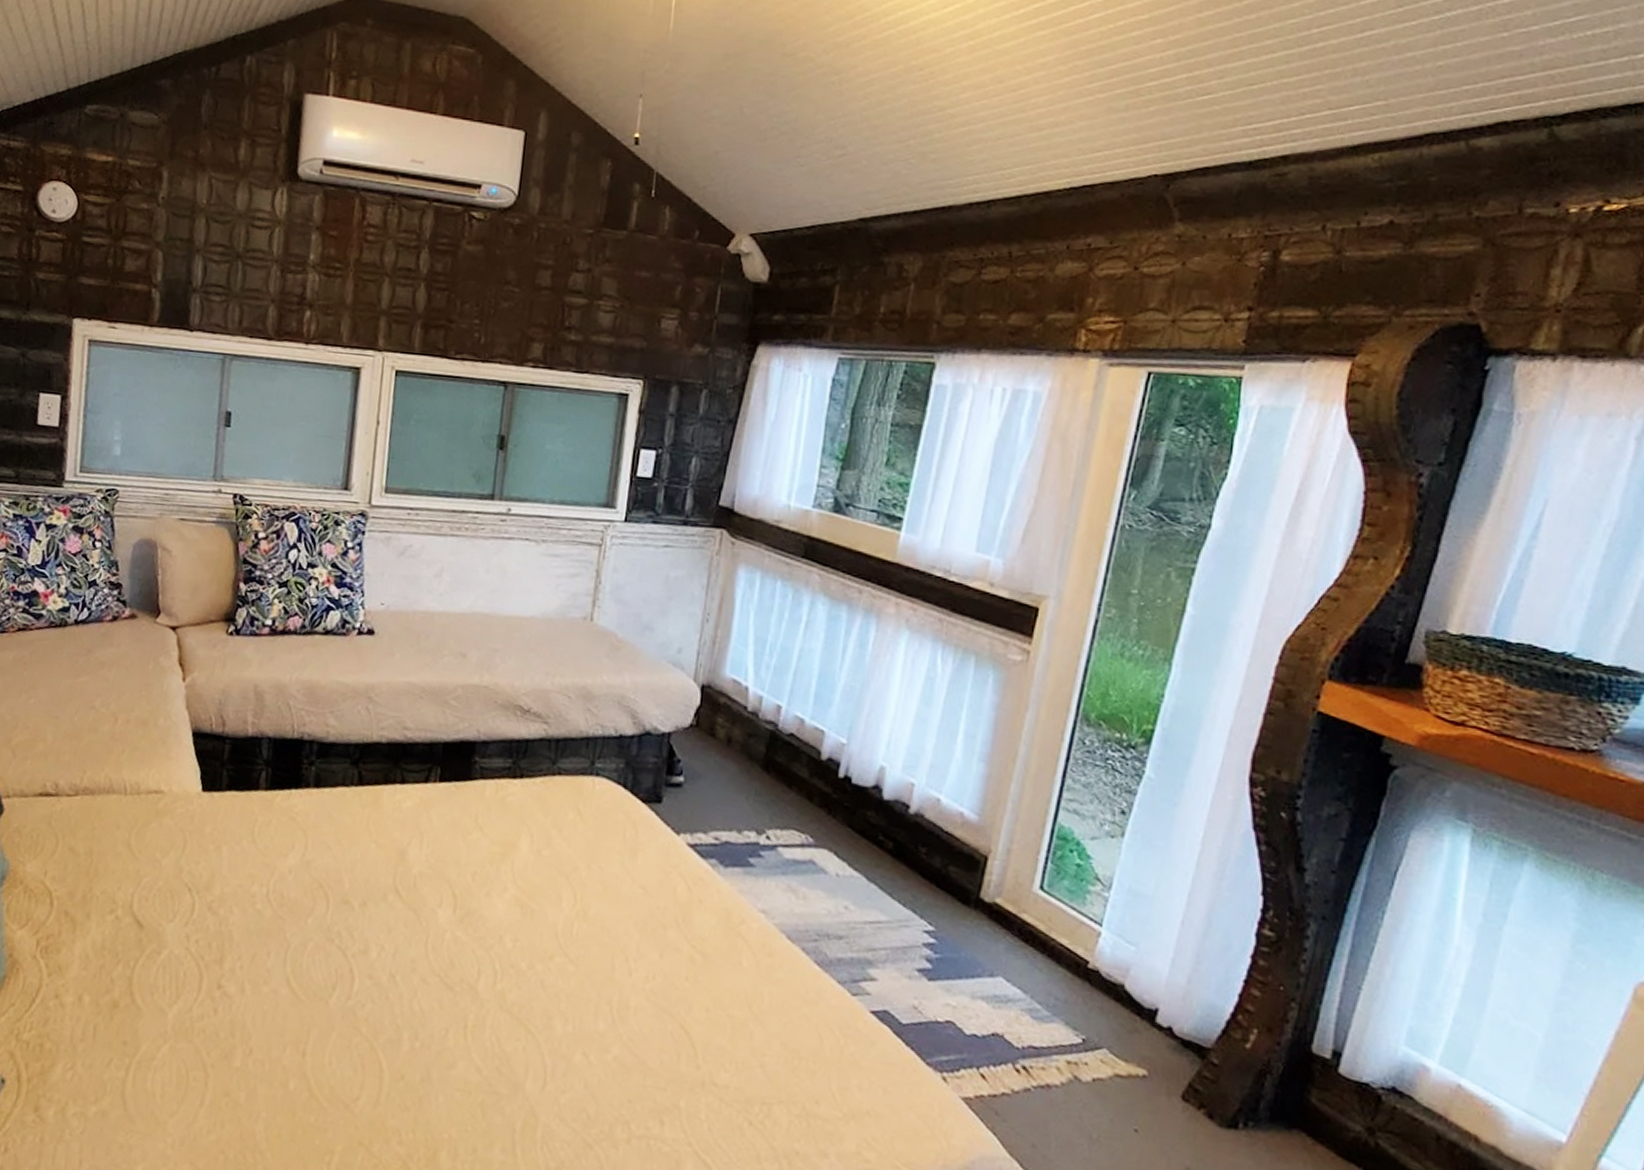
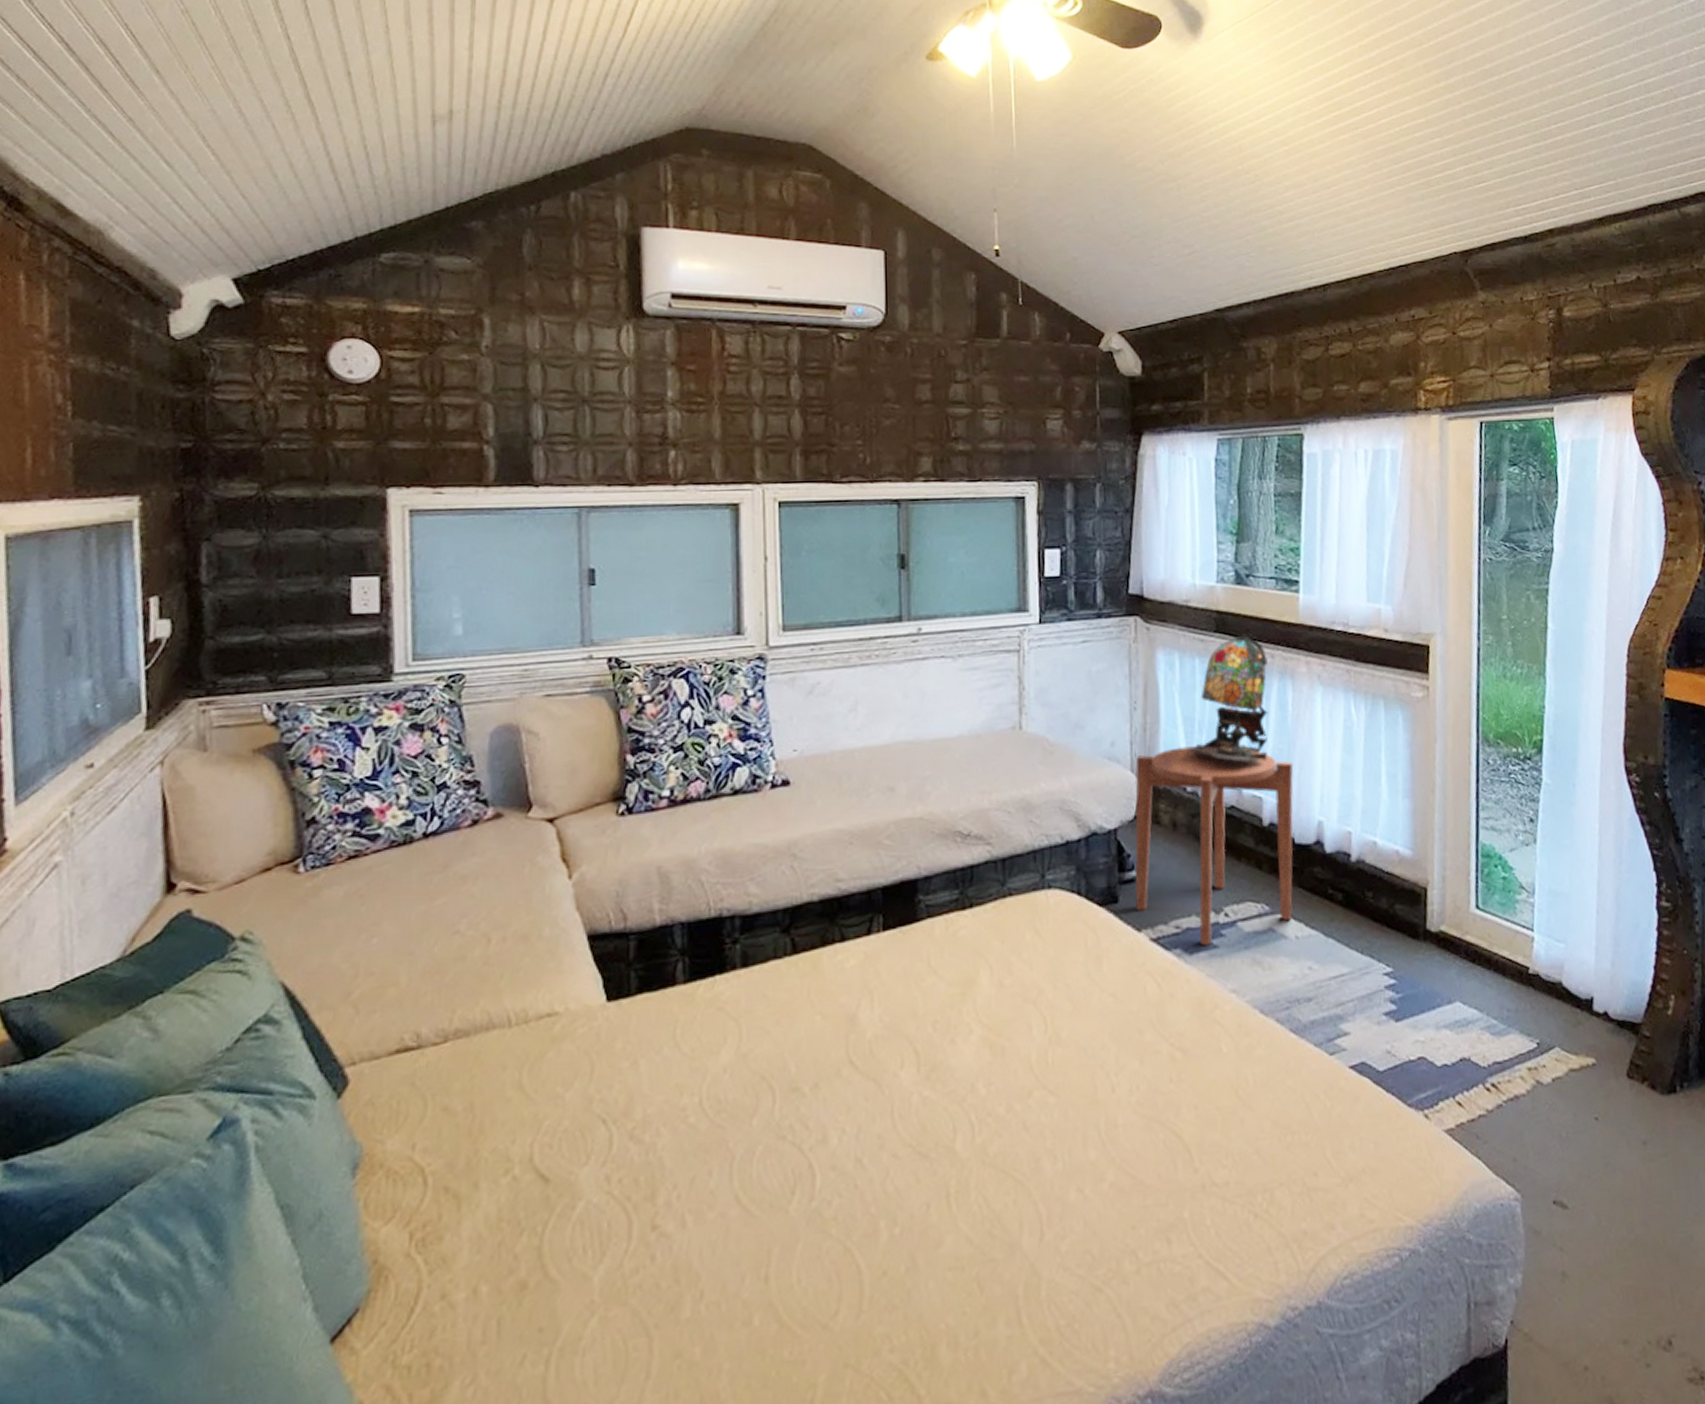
side table: none [678,665,864,863] -> present [1134,746,1294,946]
table lamp: none [756,562,854,696] -> present [1189,632,1268,763]

